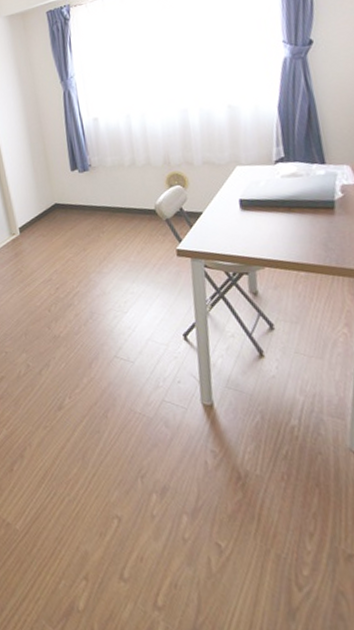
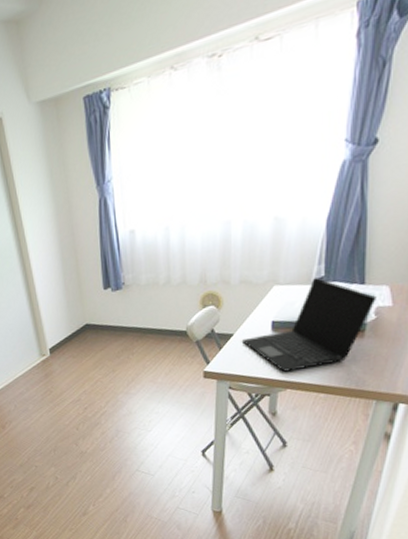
laptop: none [211,157,340,250] -> present [241,277,376,372]

